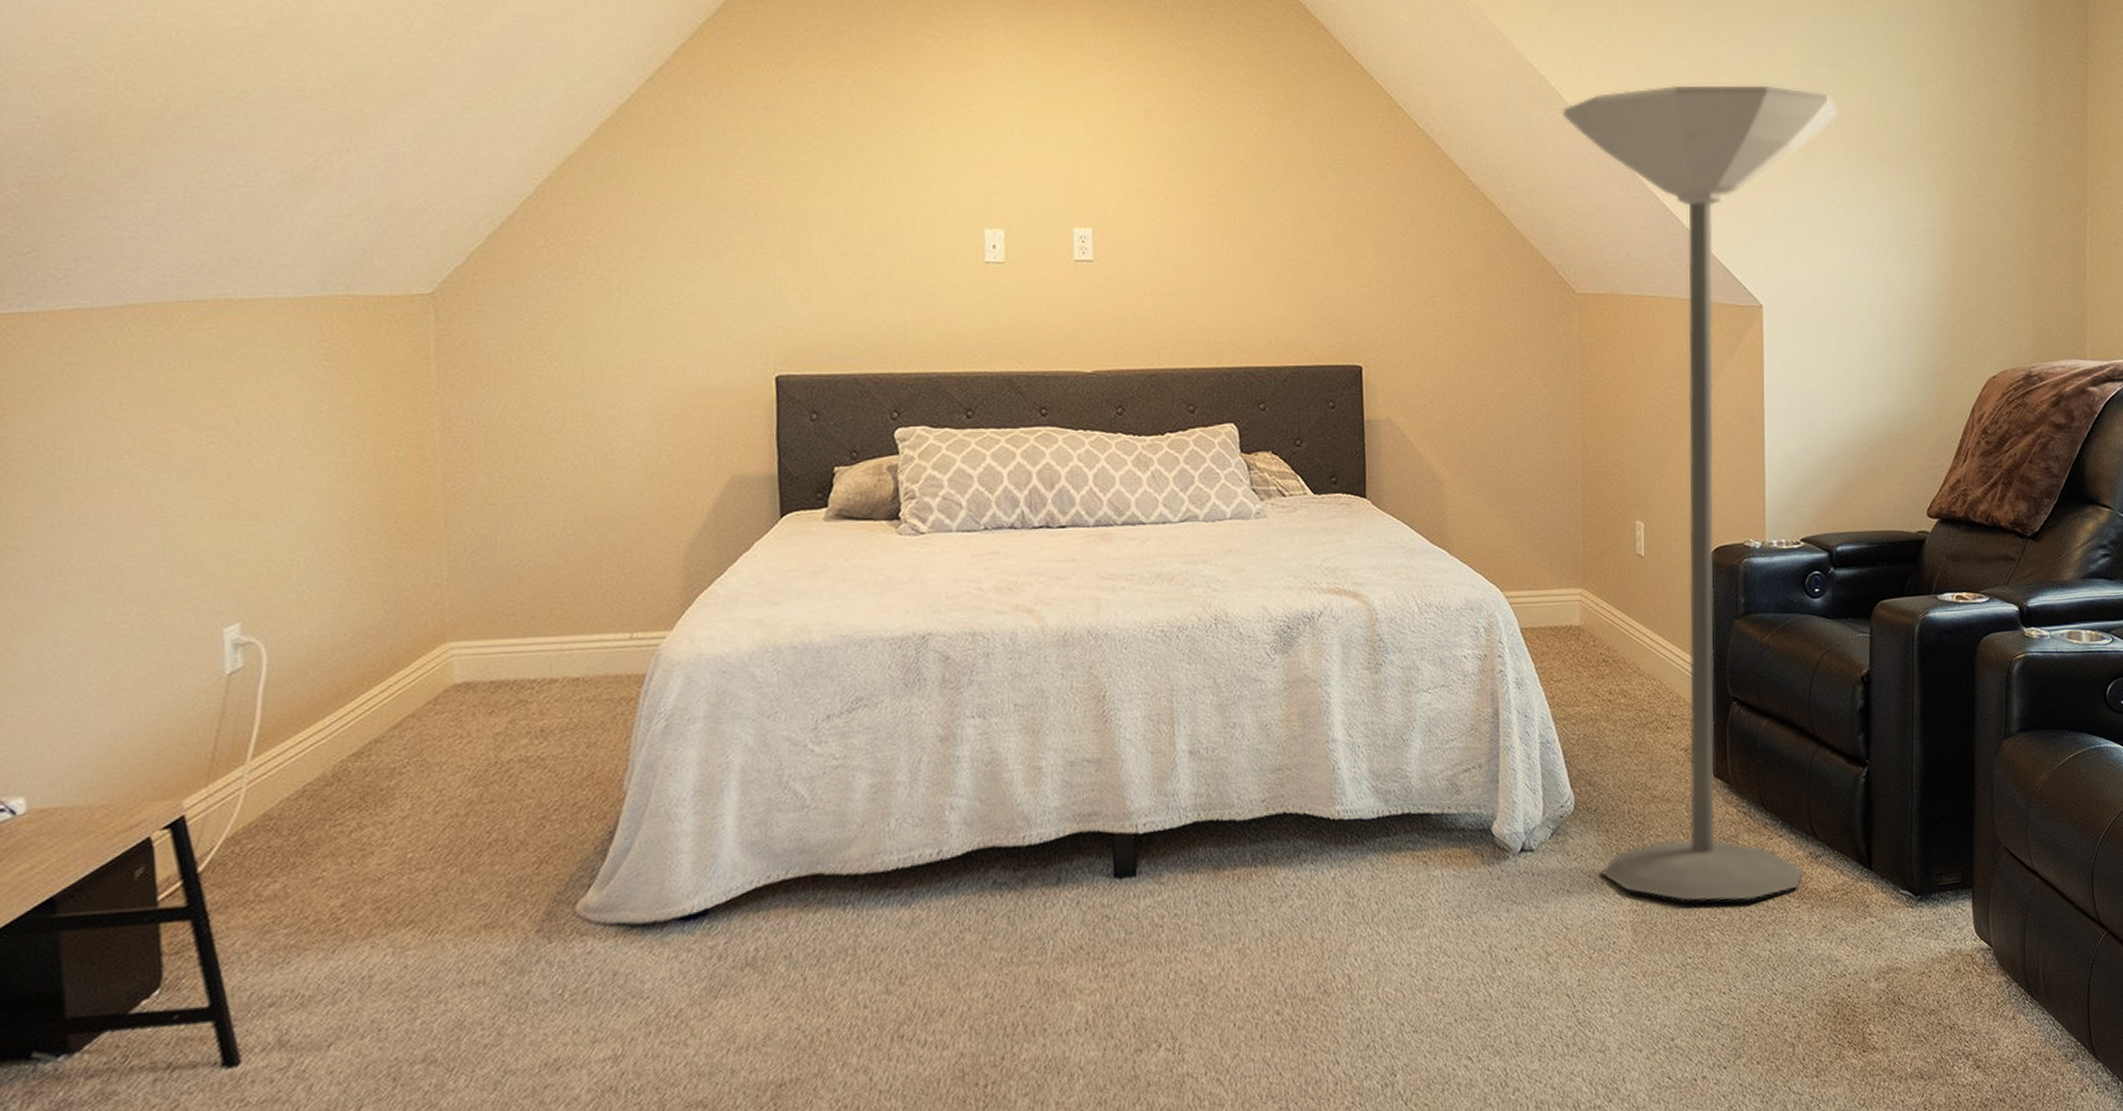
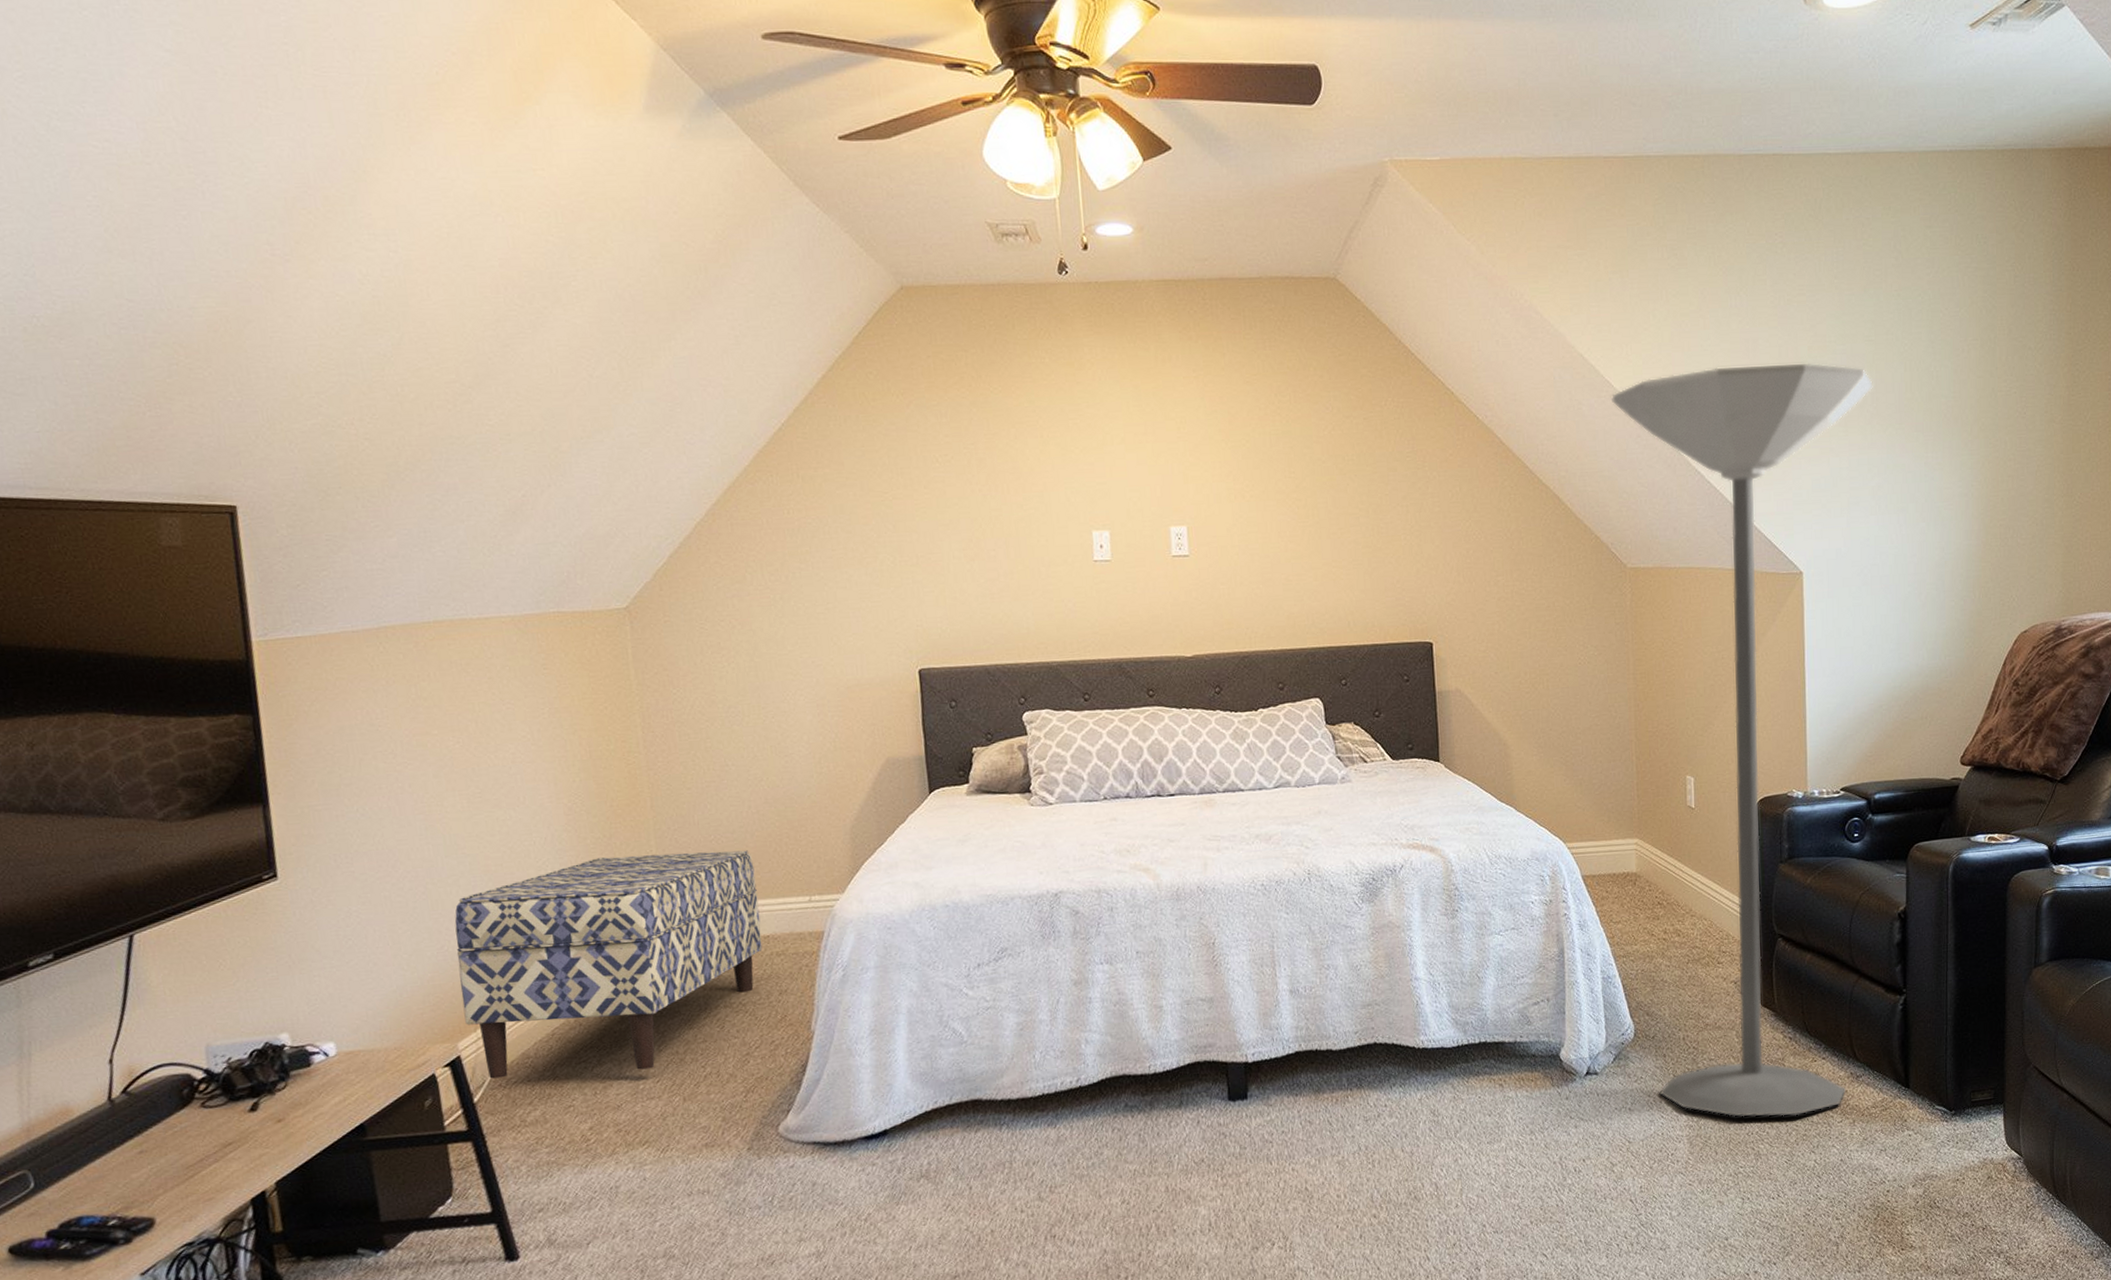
bench: none [190,577,570,844] -> present [454,850,763,1079]

